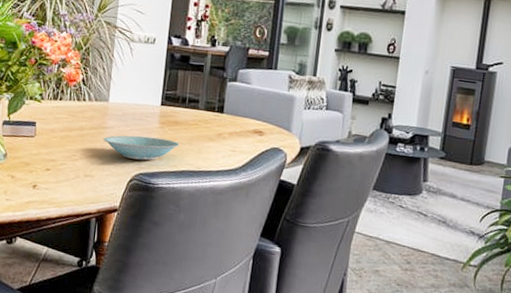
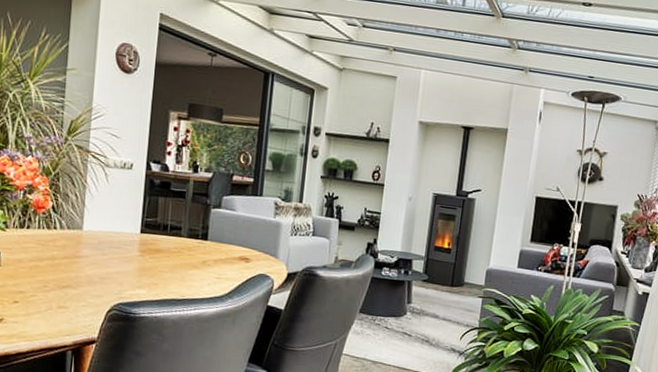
bowl: present [103,135,180,161] -> none [77,264,162,290]

